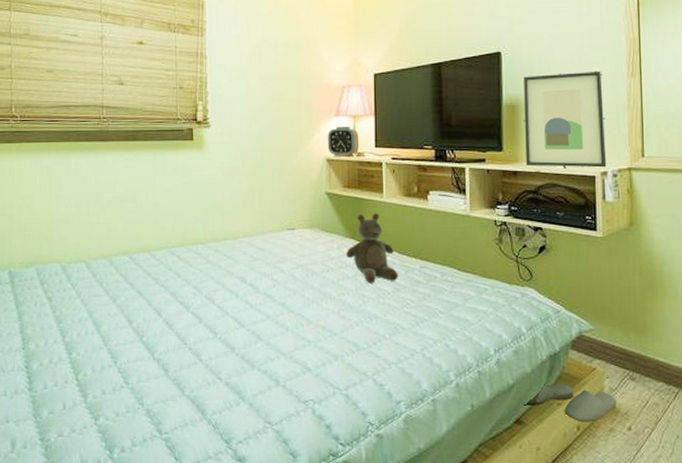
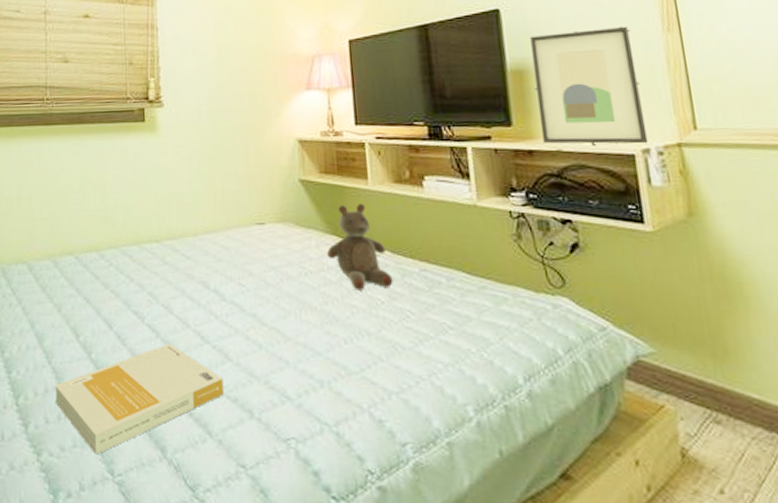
book: none [110,327,256,418] -> present [54,343,224,455]
alarm clock: present [327,126,360,157] -> none [297,100,336,137]
slippers: present [524,381,616,422] -> none [570,422,699,481]

